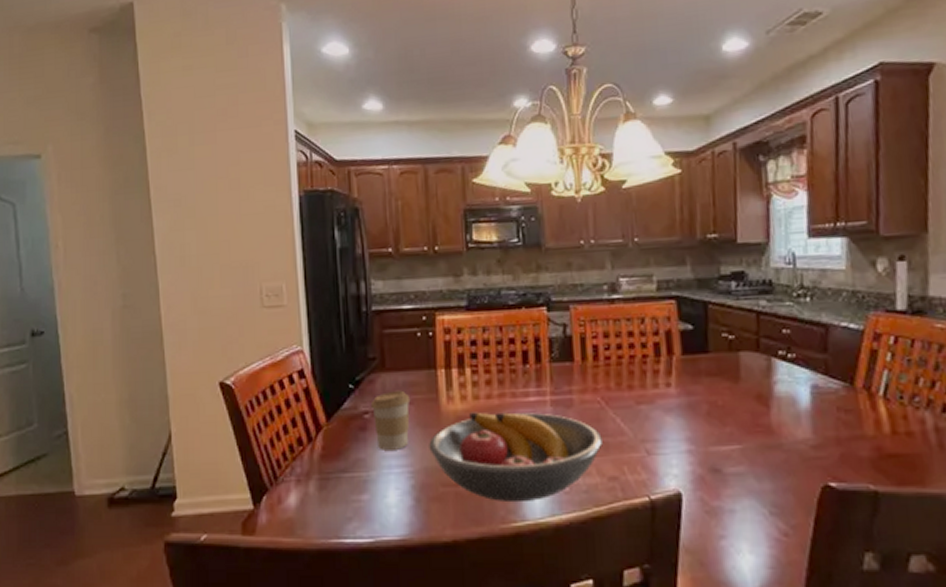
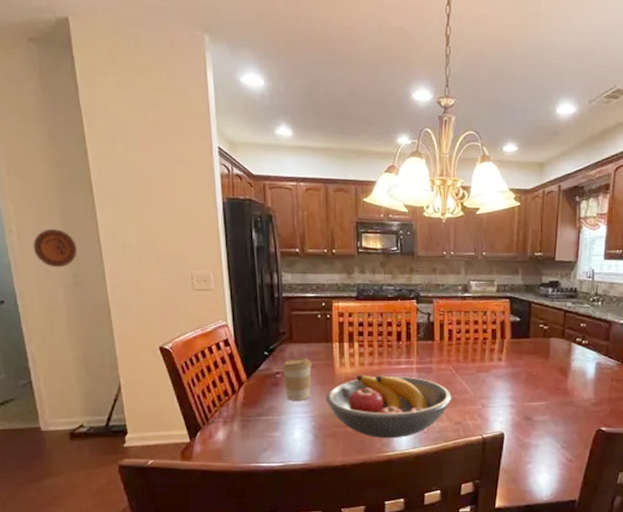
decorative plate: none [80,241,129,289] -> present [33,228,77,268]

